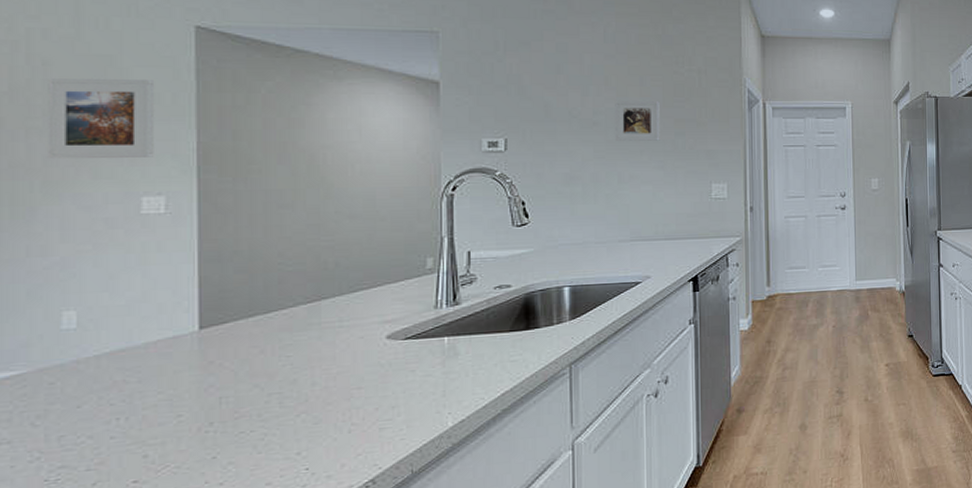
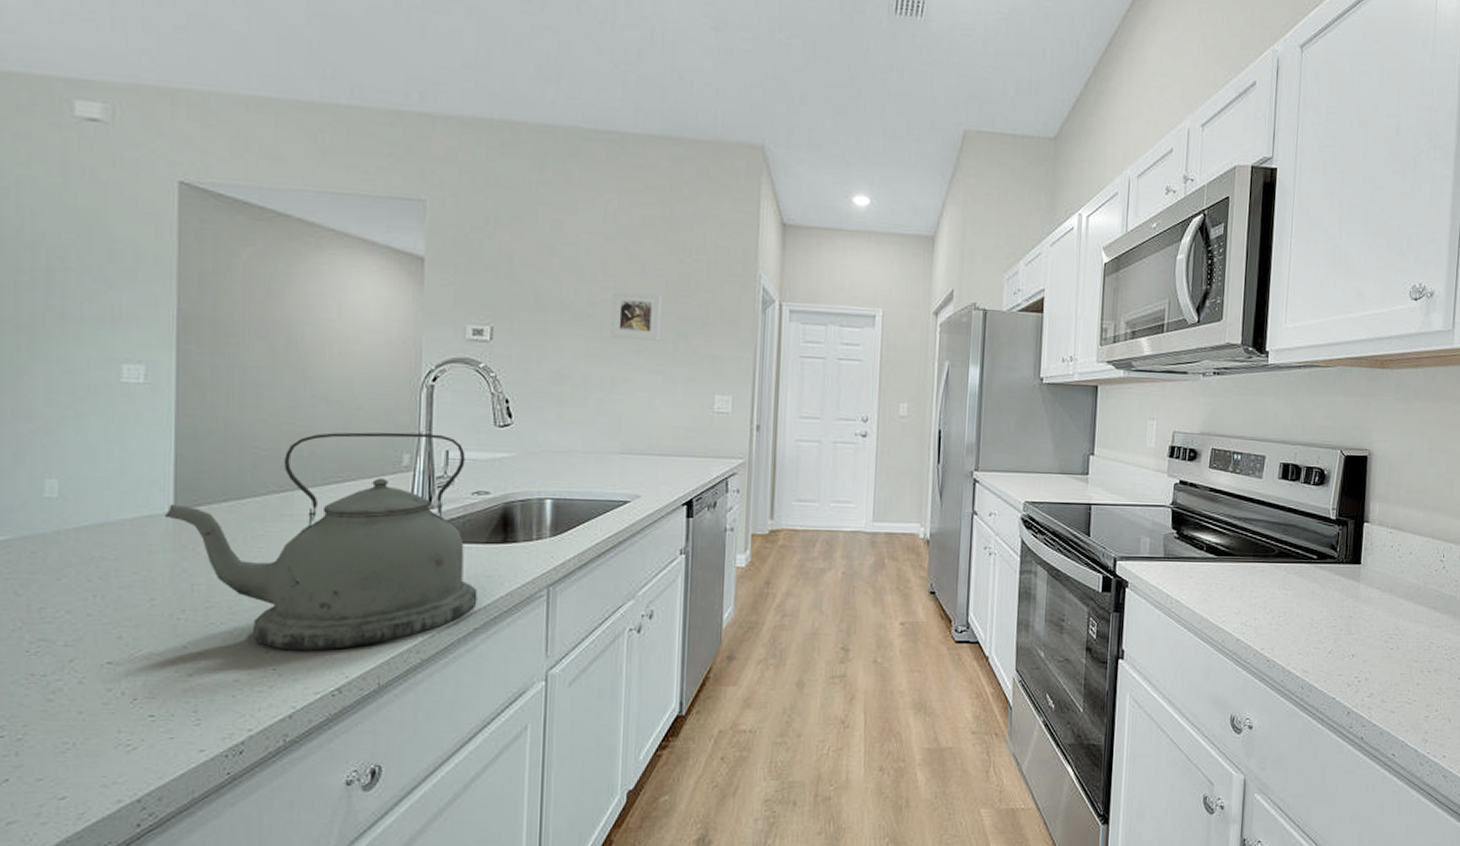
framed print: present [48,79,154,158] -> none [35,231,136,322]
kettle: none [190,237,504,450] -> present [165,432,478,651]

